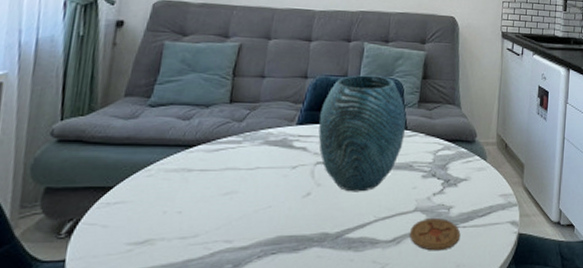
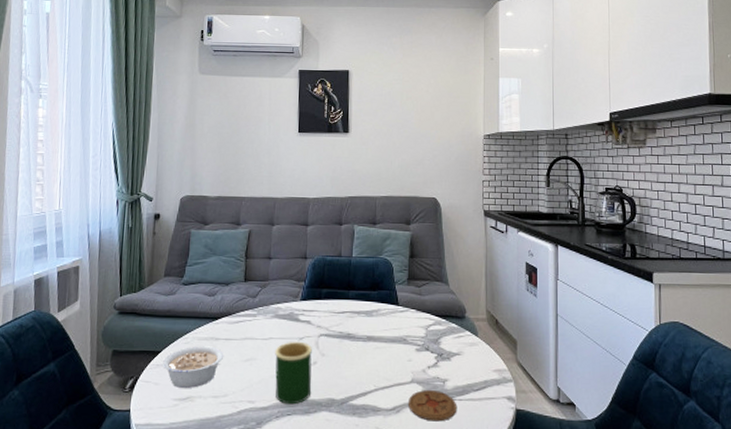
legume: none [113,179,198,229] -> present [162,346,224,388]
mug: none [259,170,306,242] -> present [275,341,312,405]
vase: present [318,75,407,192] -> none [319,255,398,363]

